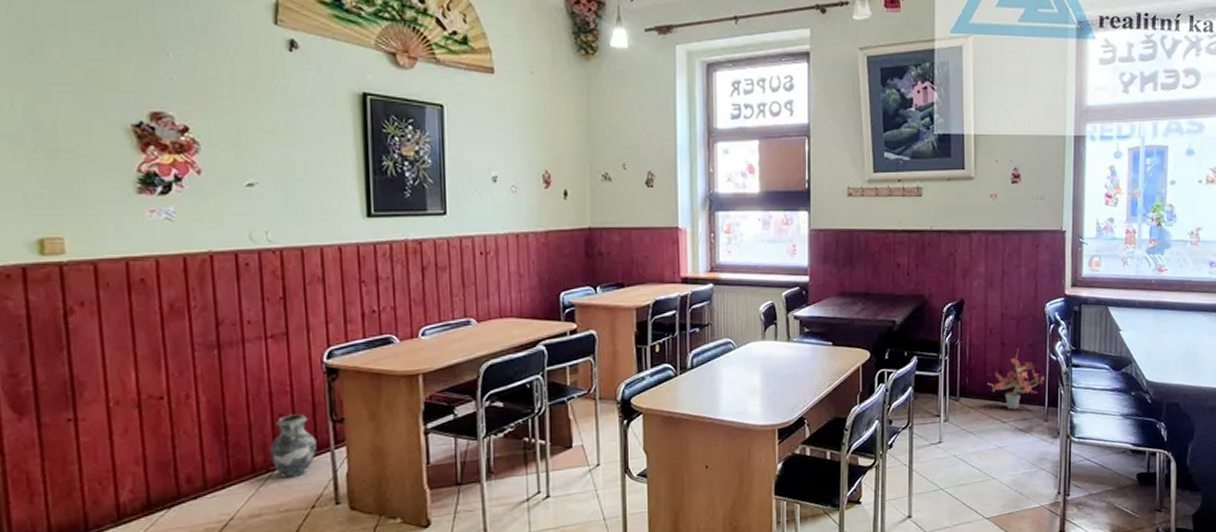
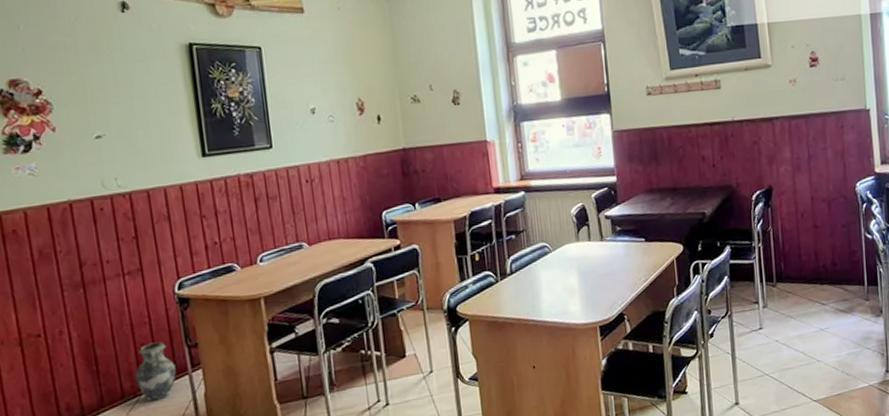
potted plant: present [987,349,1044,410] -> none [803,230,862,292]

